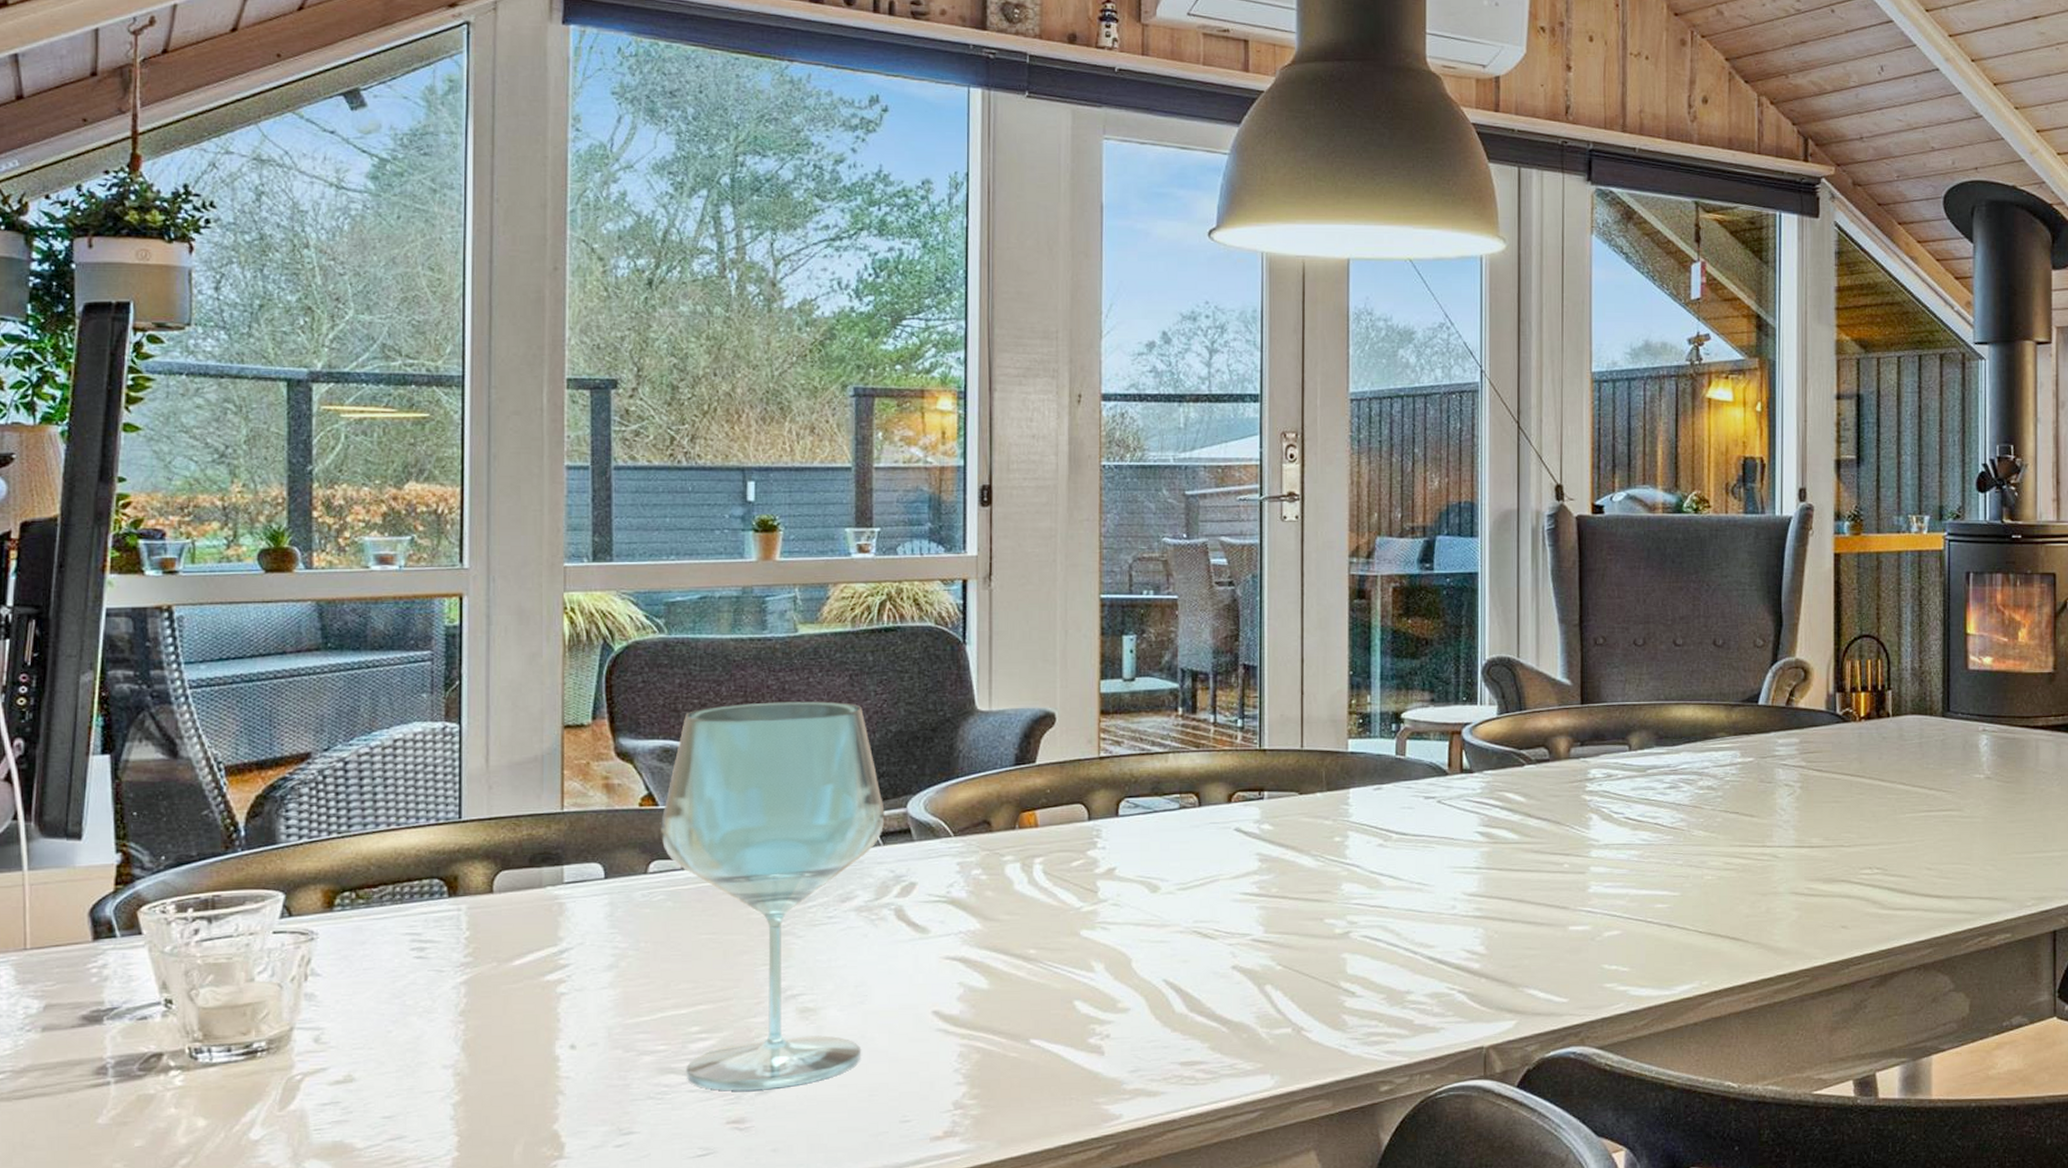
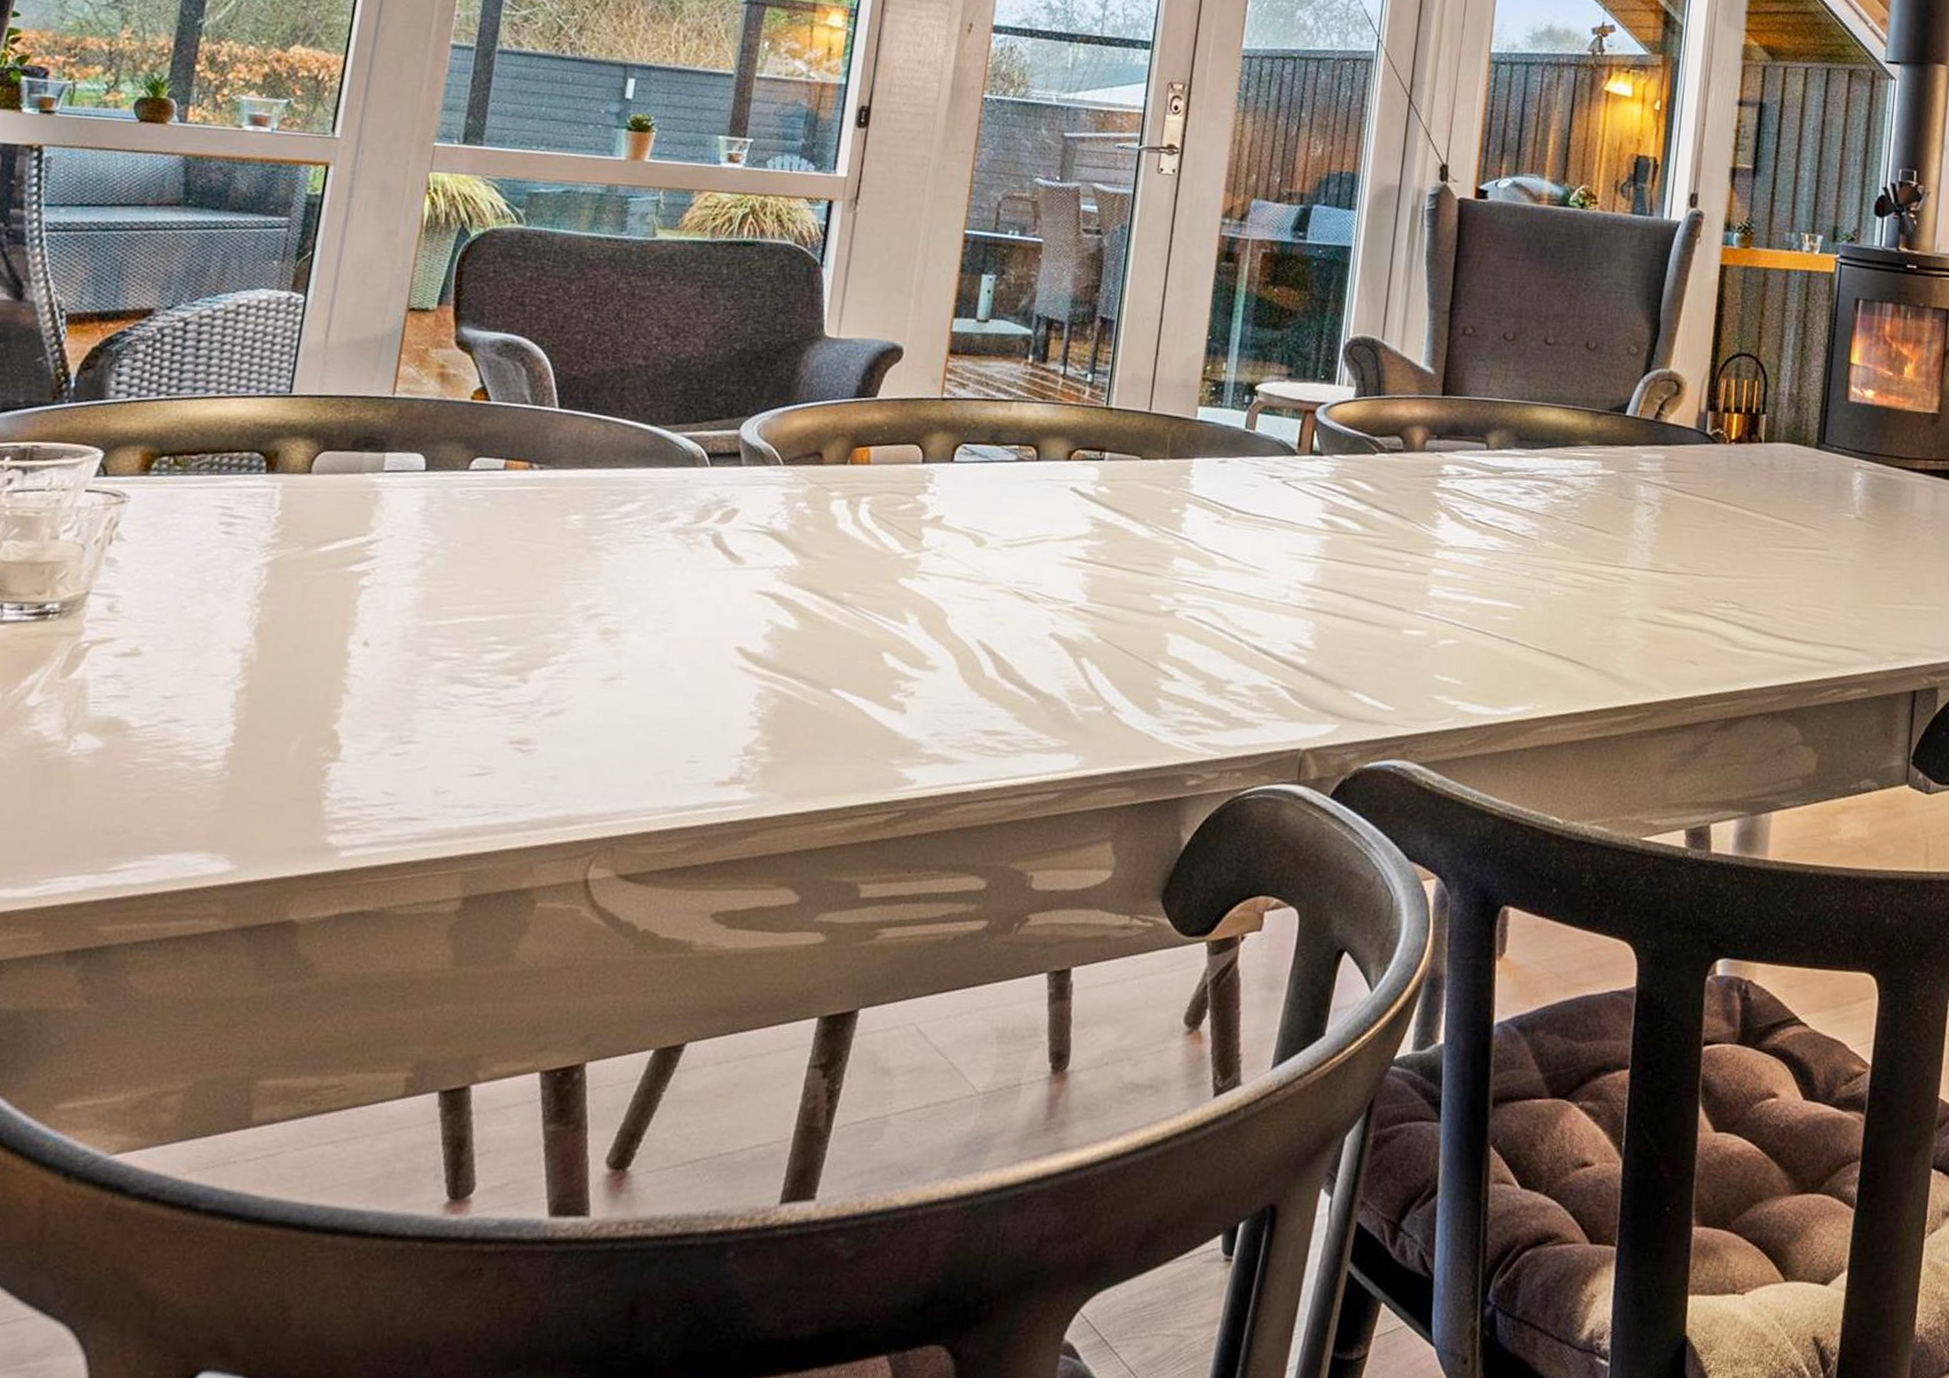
wine glass: present [661,701,885,1091] -> none [475,304,717,712]

